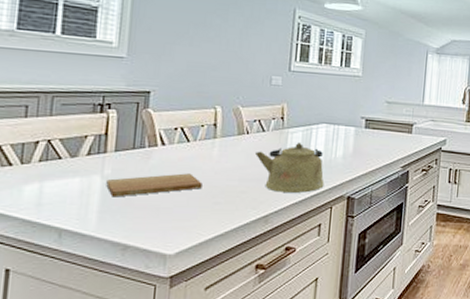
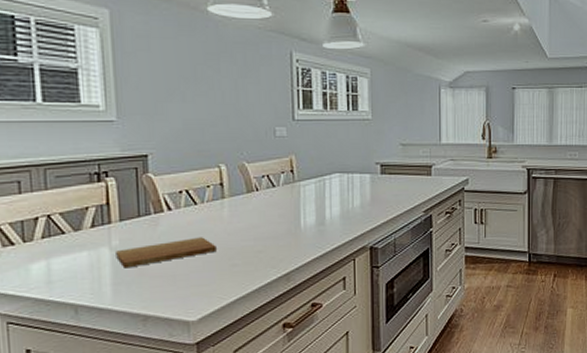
kettle: present [255,142,325,193] -> none [268,194,344,248]

